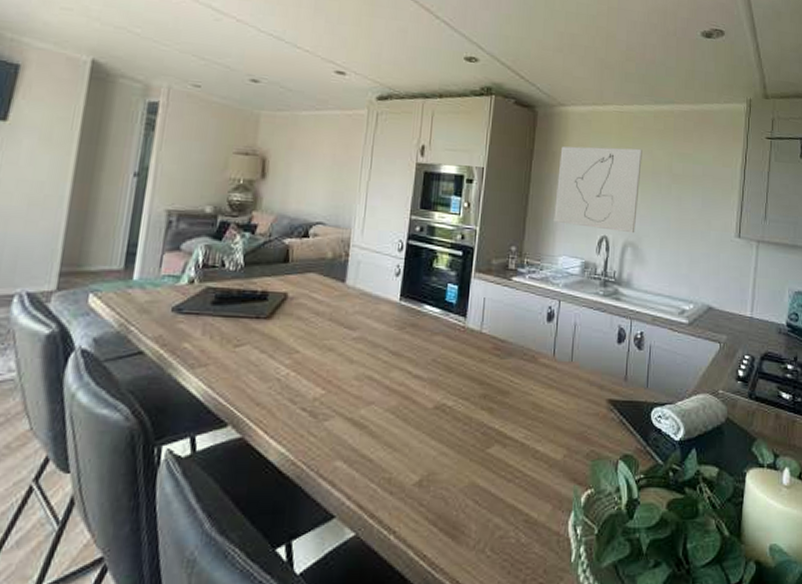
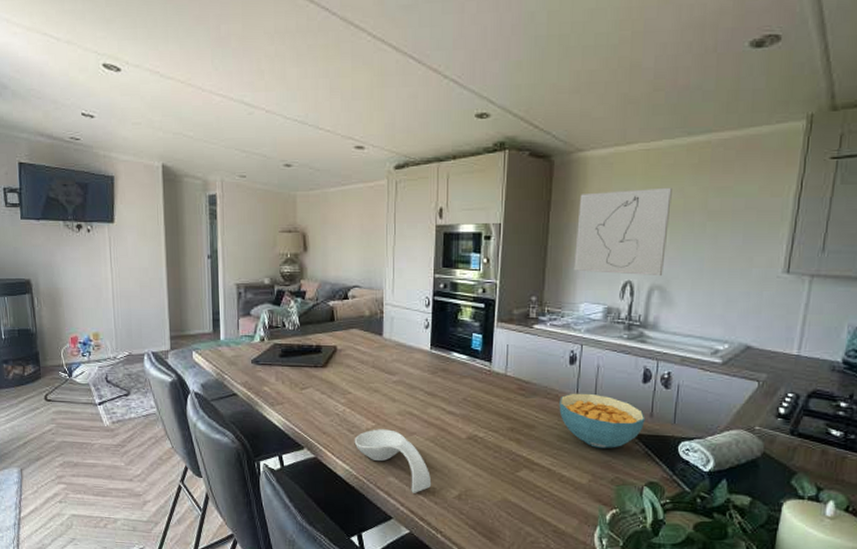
spoon rest: none [296,398,389,481] -> present [354,429,432,493]
cereal bowl: none [535,353,620,418] -> present [559,393,645,449]

